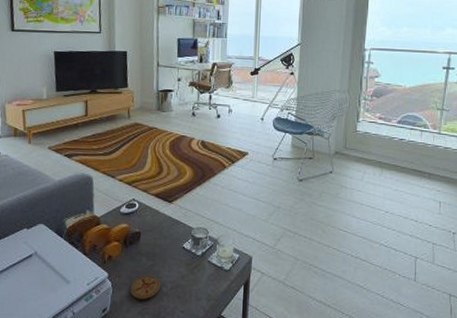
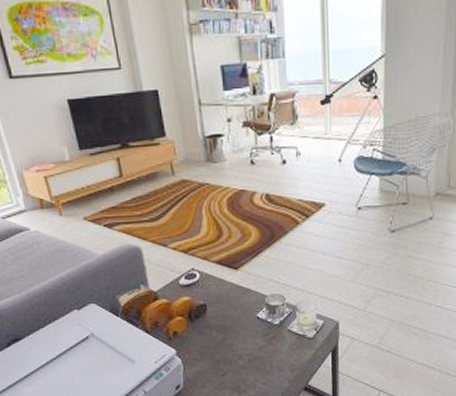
coaster: present [130,275,160,300] -> none [202,349,236,374]

